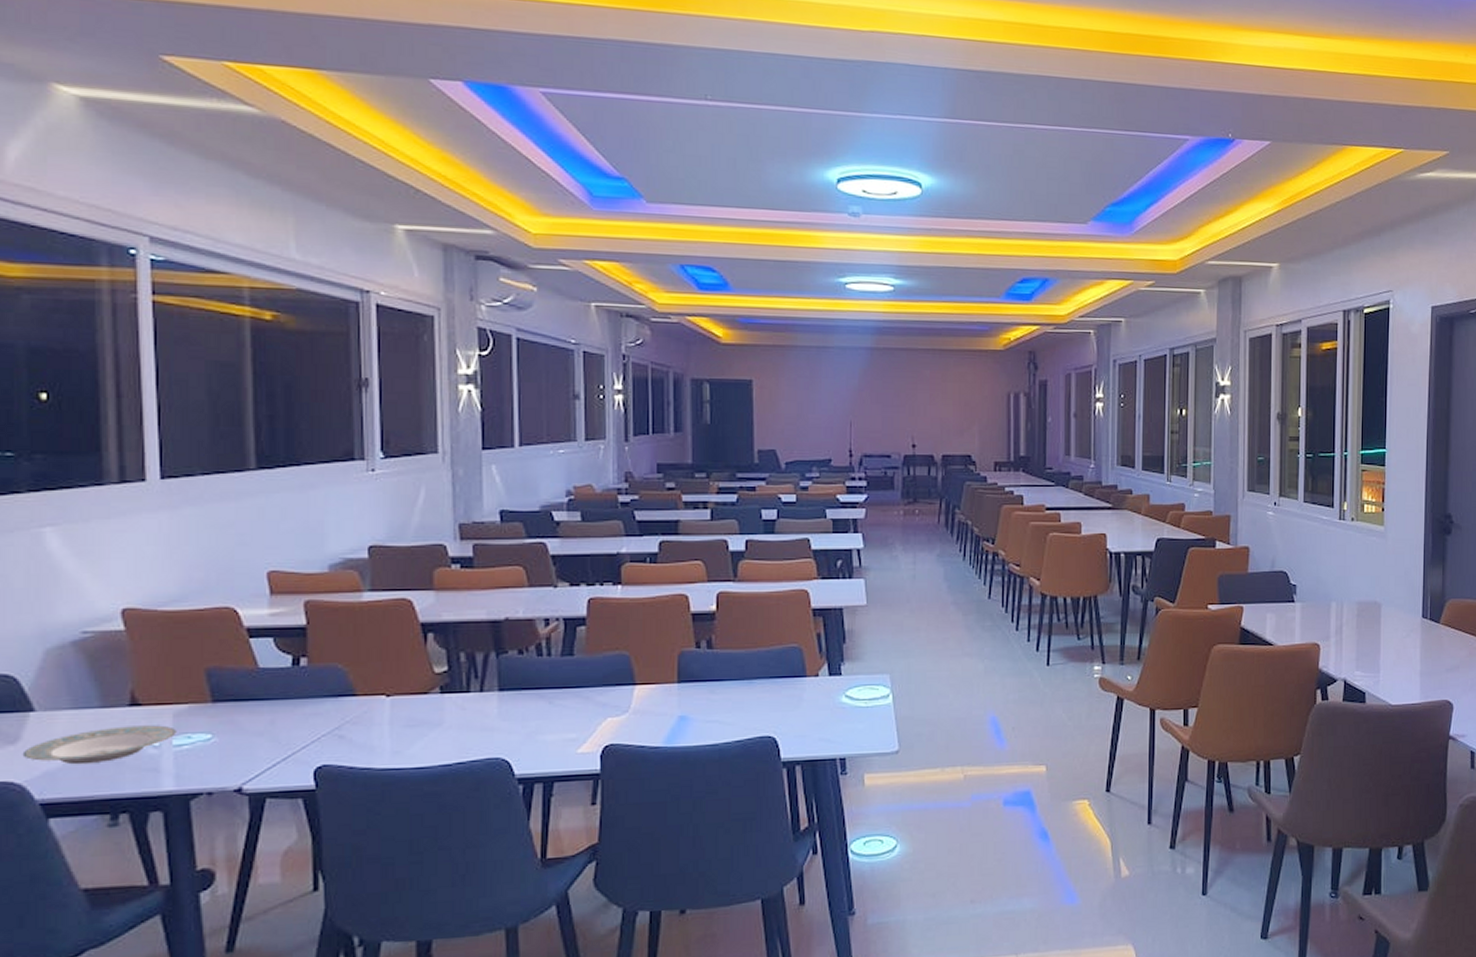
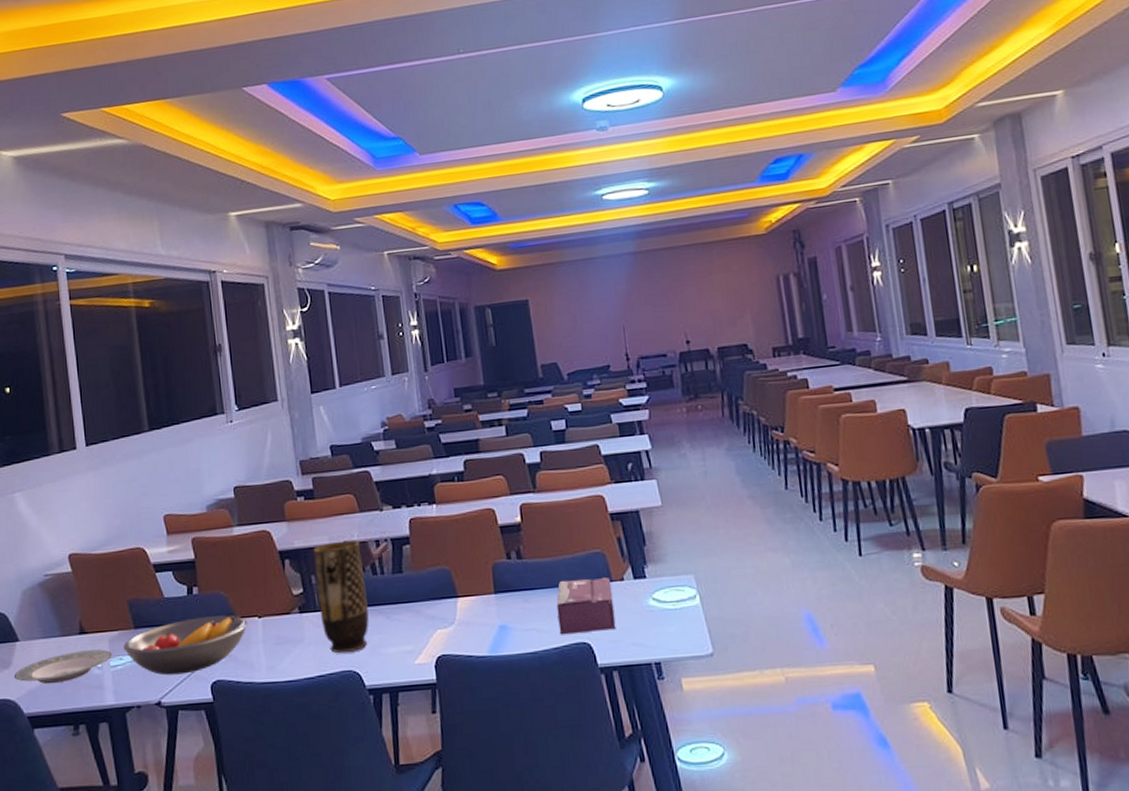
fruit bowl: none [194,691,371,758] -> present [123,615,248,676]
vase: none [465,616,527,739] -> present [313,540,369,654]
tissue box: none [744,671,805,728] -> present [556,576,616,635]

